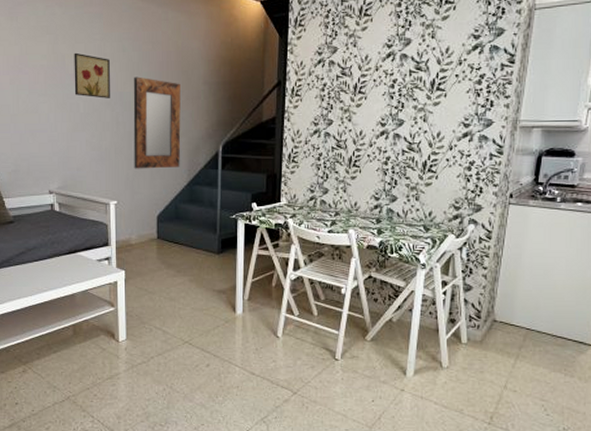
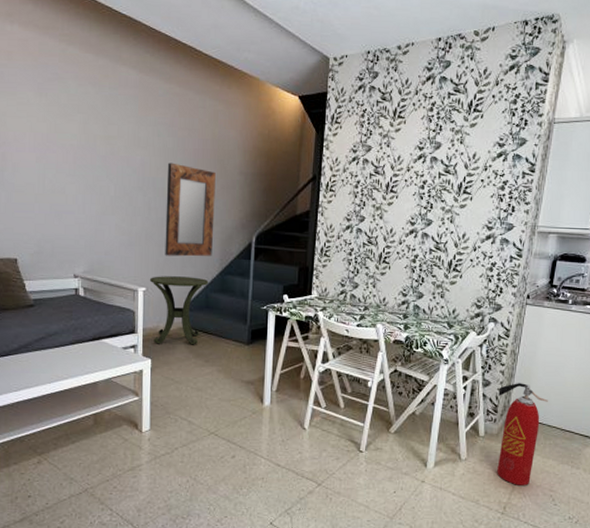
wall art: present [74,52,110,98] -> none [105,134,144,183]
side table: none [120,188,178,256] -> present [149,276,209,345]
fire extinguisher: none [481,287,538,395] -> present [497,383,549,486]

